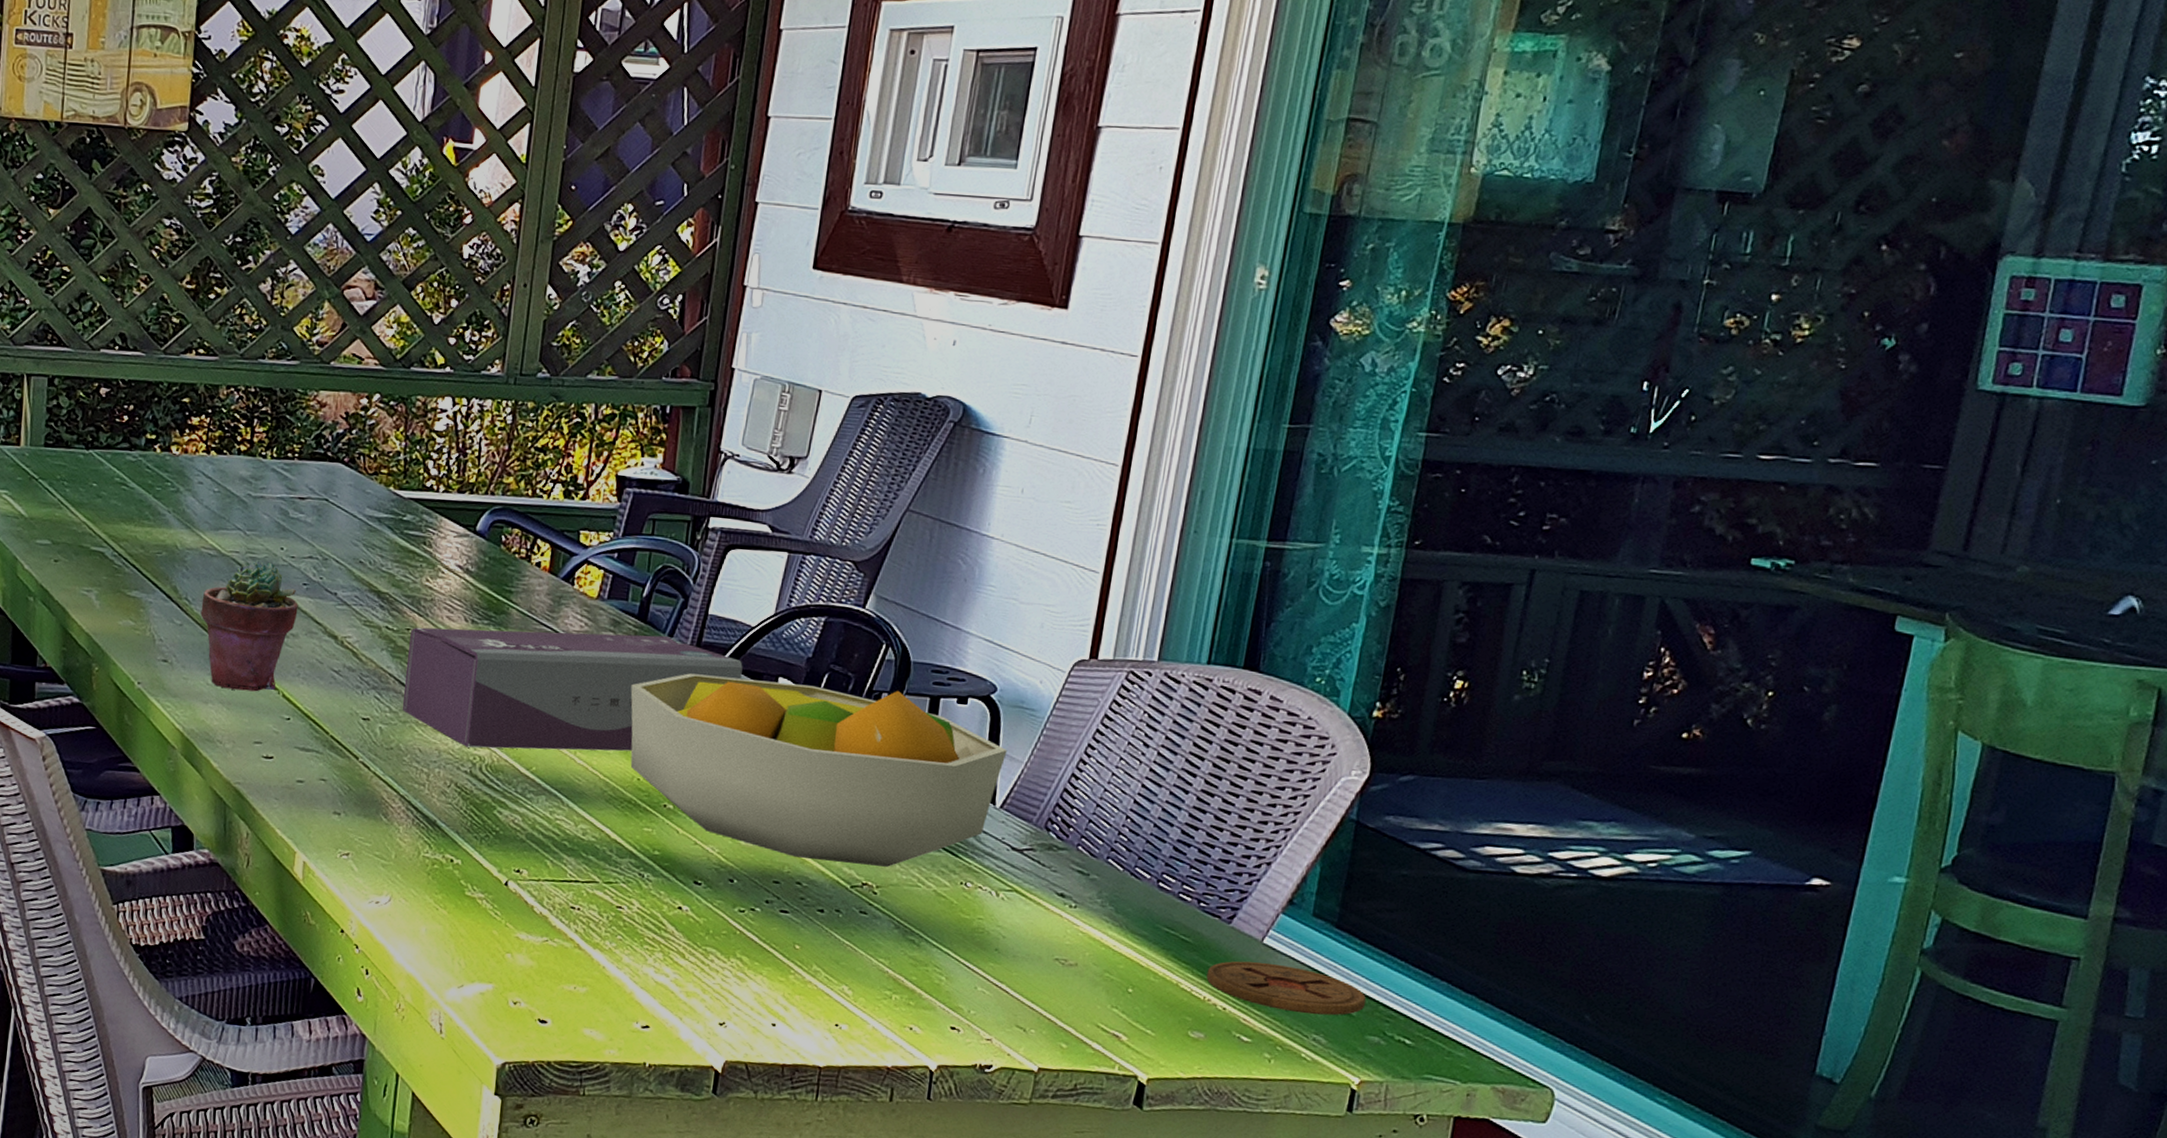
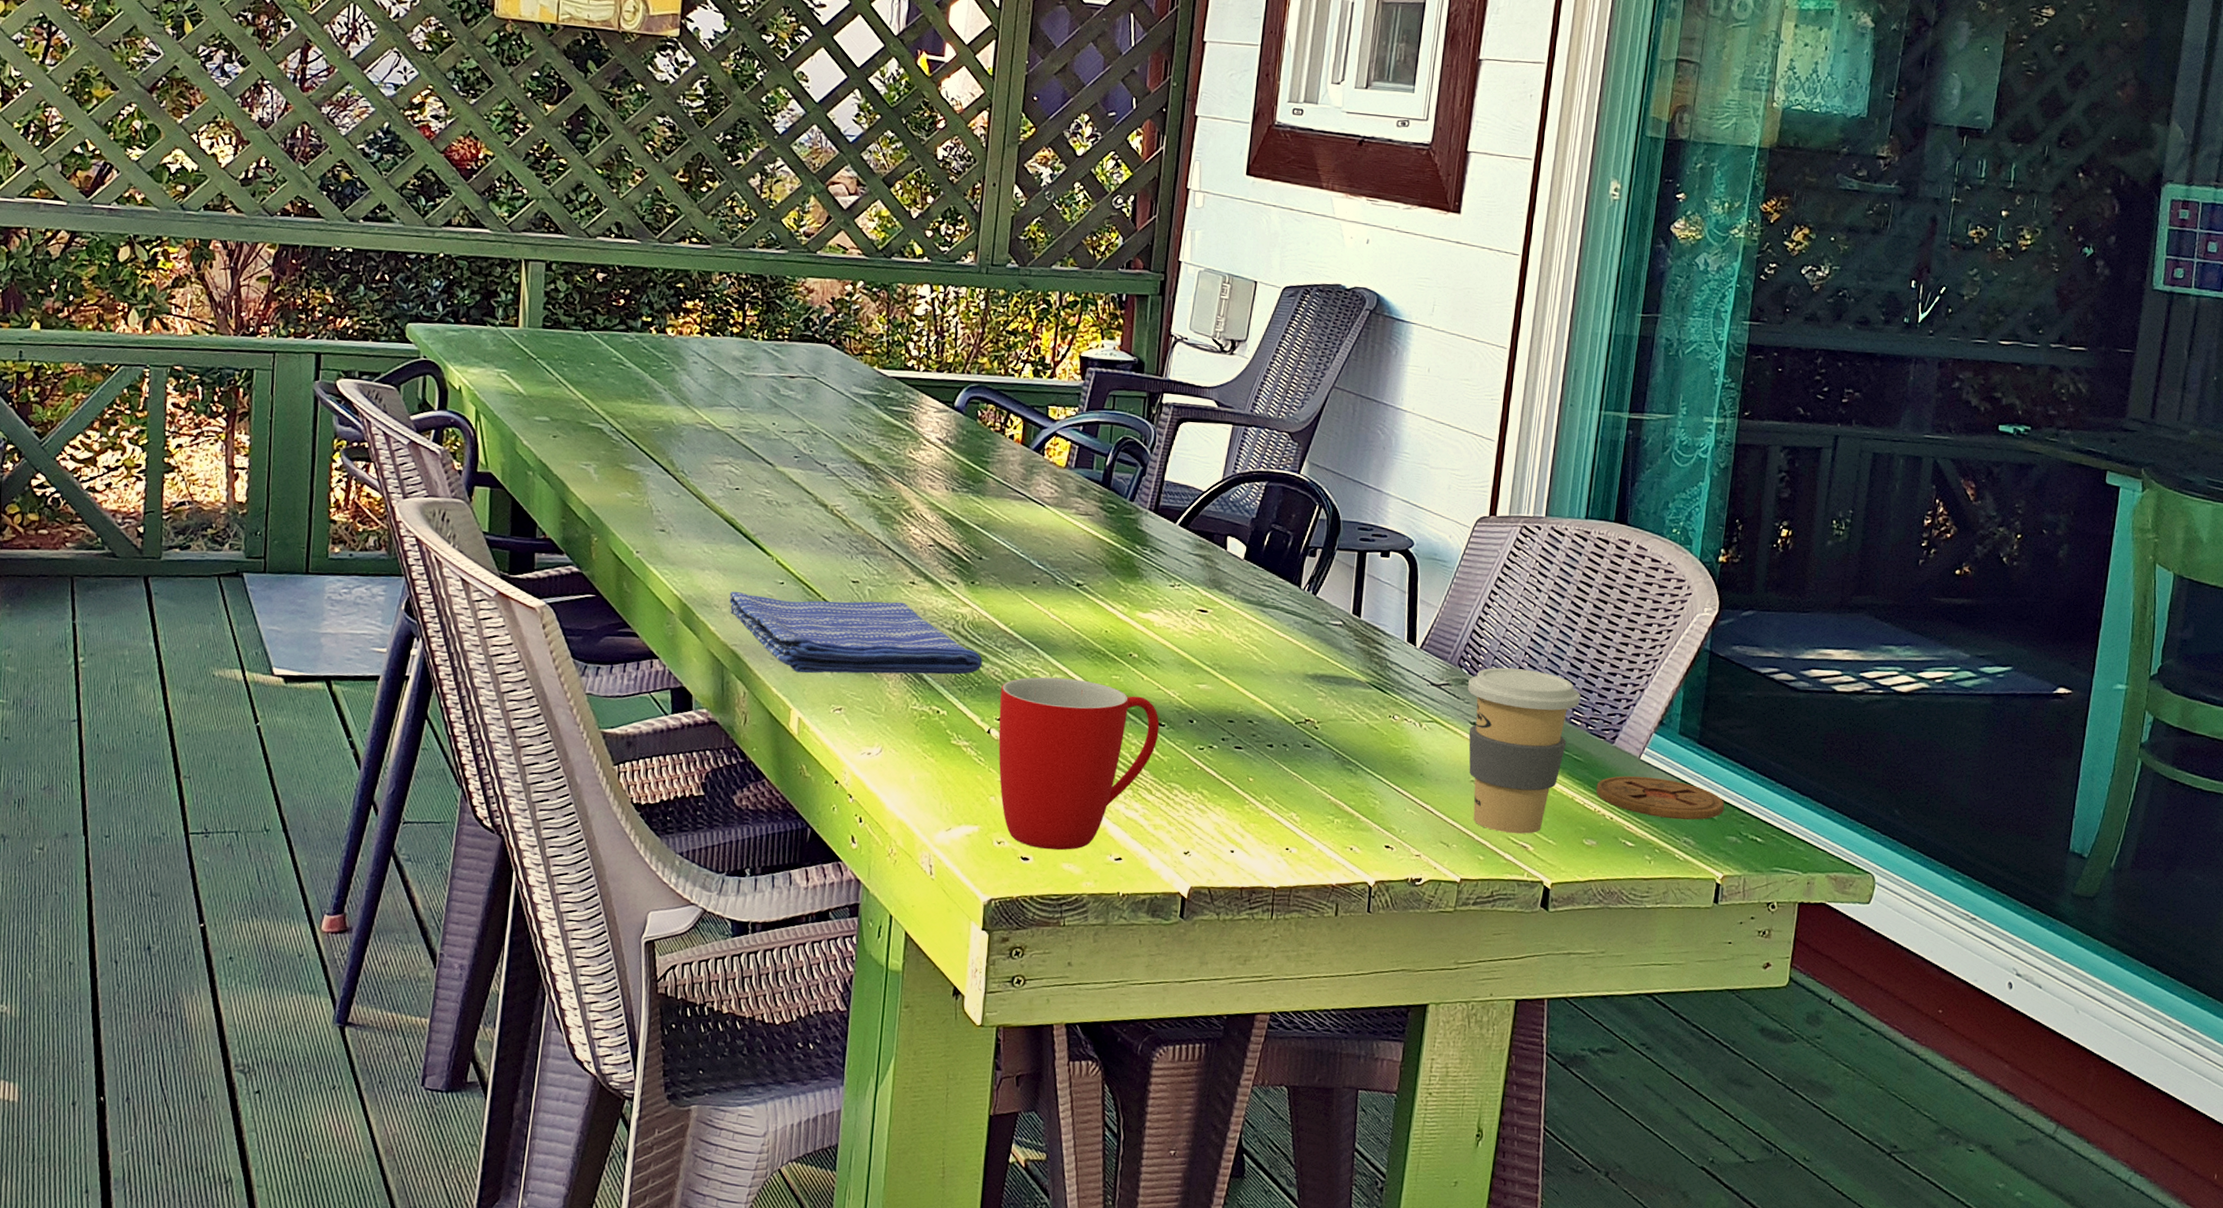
potted succulent: present [200,559,299,692] -> none [696,434,790,558]
dish towel: none [233,727,501,822] -> present [729,592,983,675]
tissue box: present [403,627,743,751] -> none [890,495,1196,607]
mug: none [516,826,696,1015] -> present [998,677,1160,851]
fruit bowl: present [630,673,1008,867] -> none [1097,534,1425,704]
coffee cup: none [1053,832,1192,1022] -> present [1468,667,1580,834]

